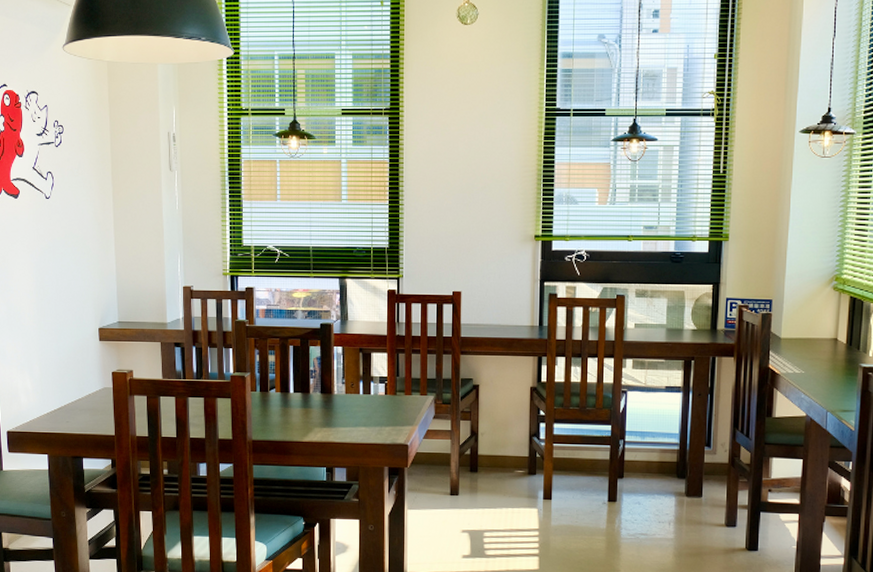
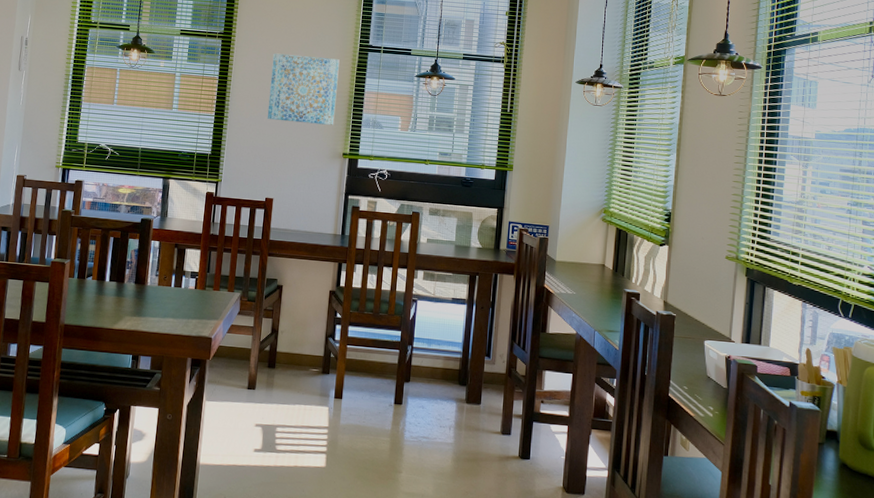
wall art: none [447,127,524,205] -> present [267,53,340,125]

